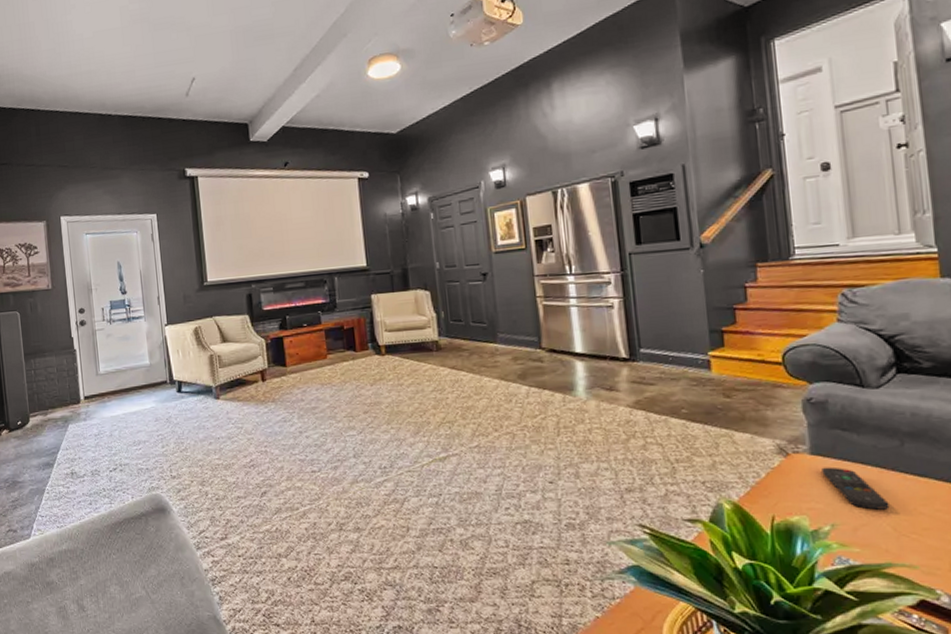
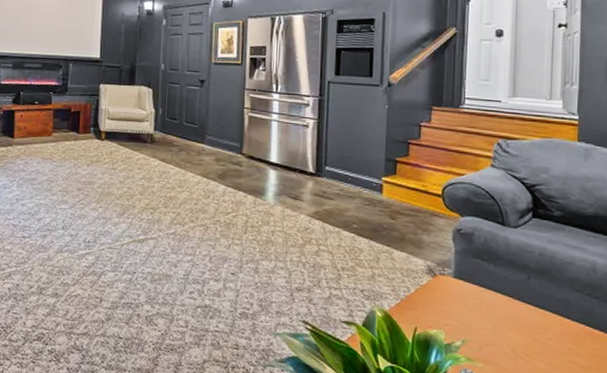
remote control: present [821,467,890,510] -> none [461,290,512,333]

